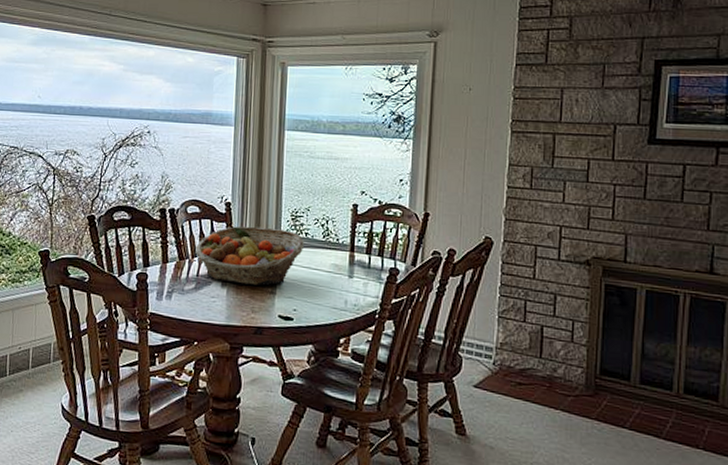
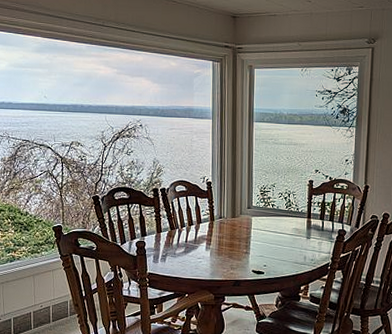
fruit basket: present [195,226,305,286] -> none [184,200,272,248]

